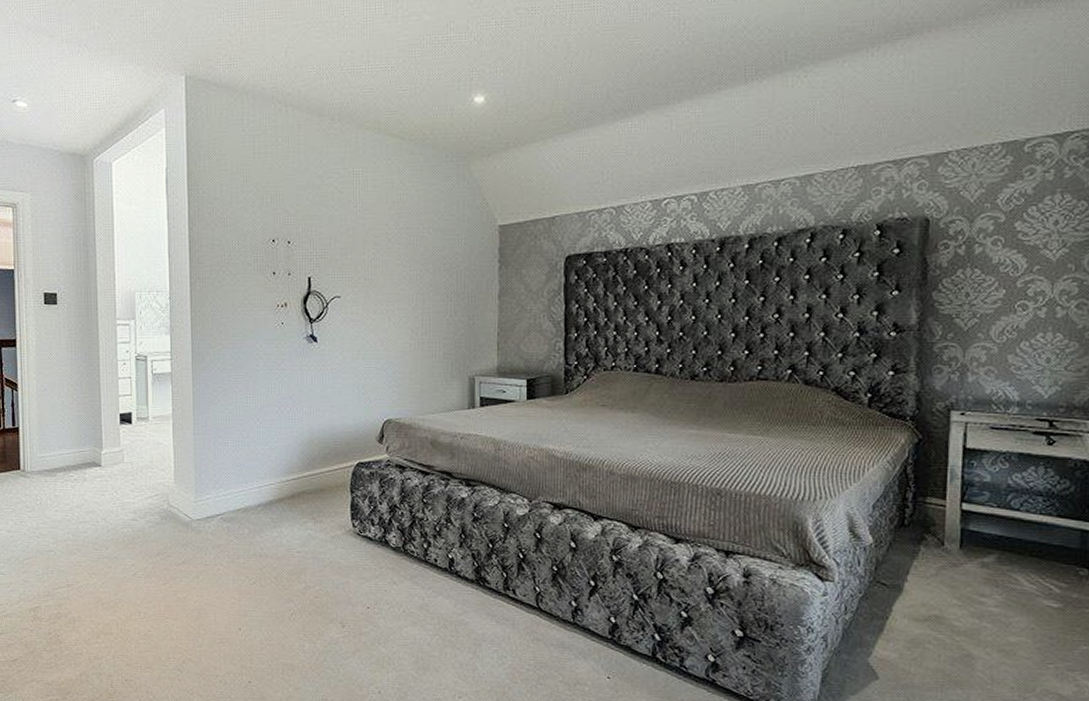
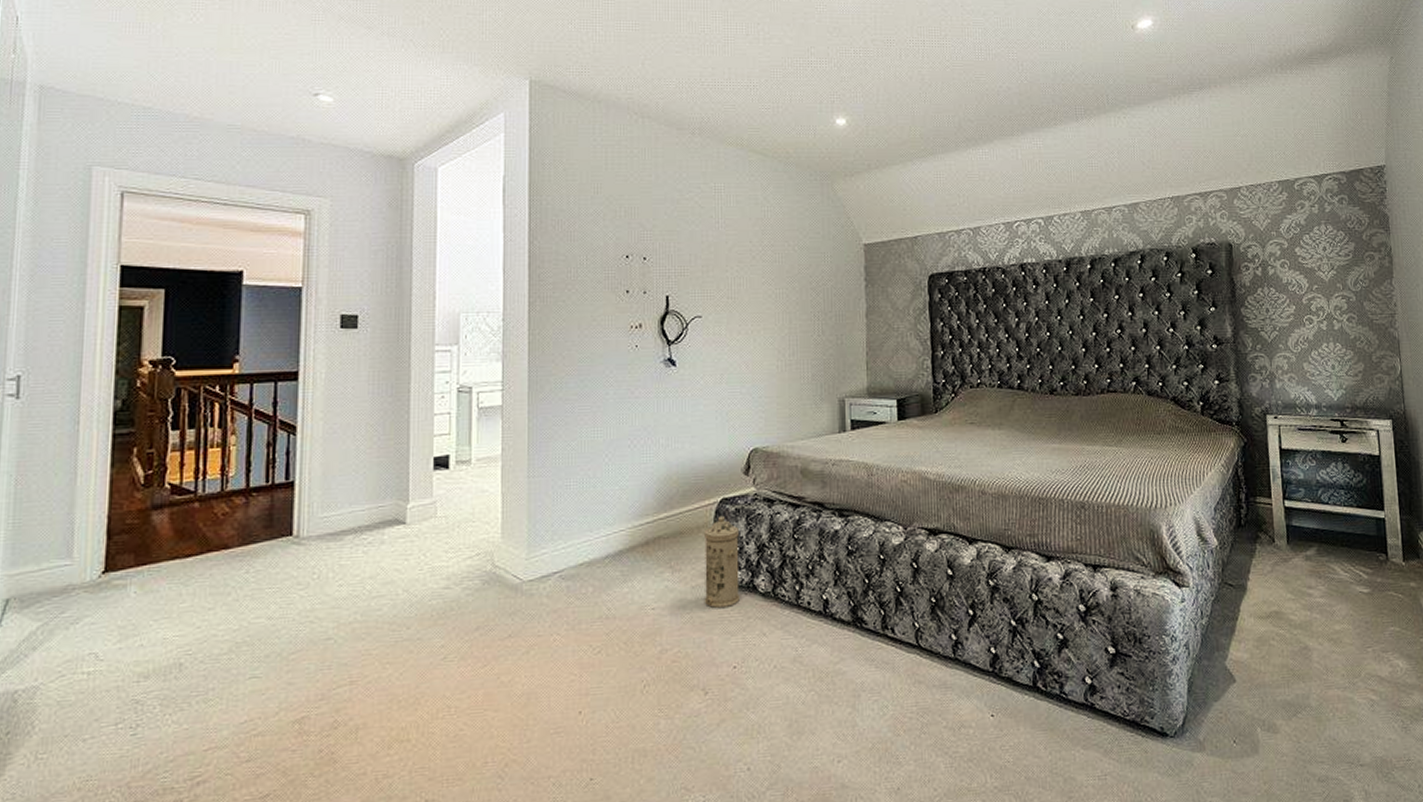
water filter: none [342,477,373,556] -> present [704,515,740,608]

